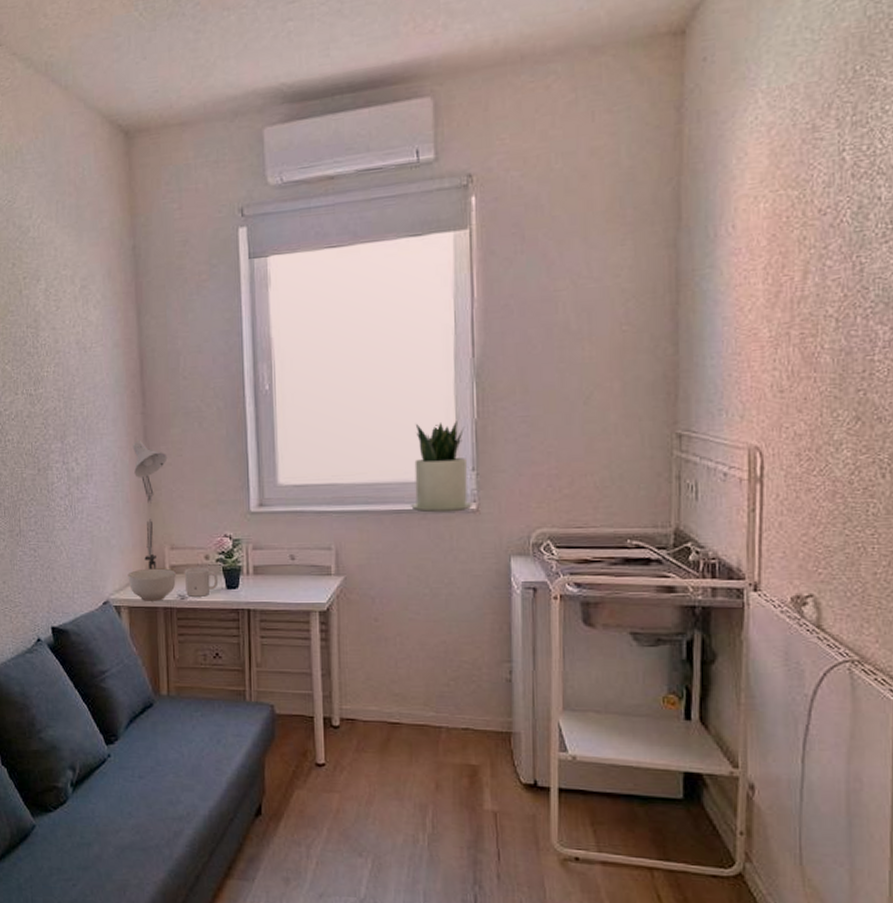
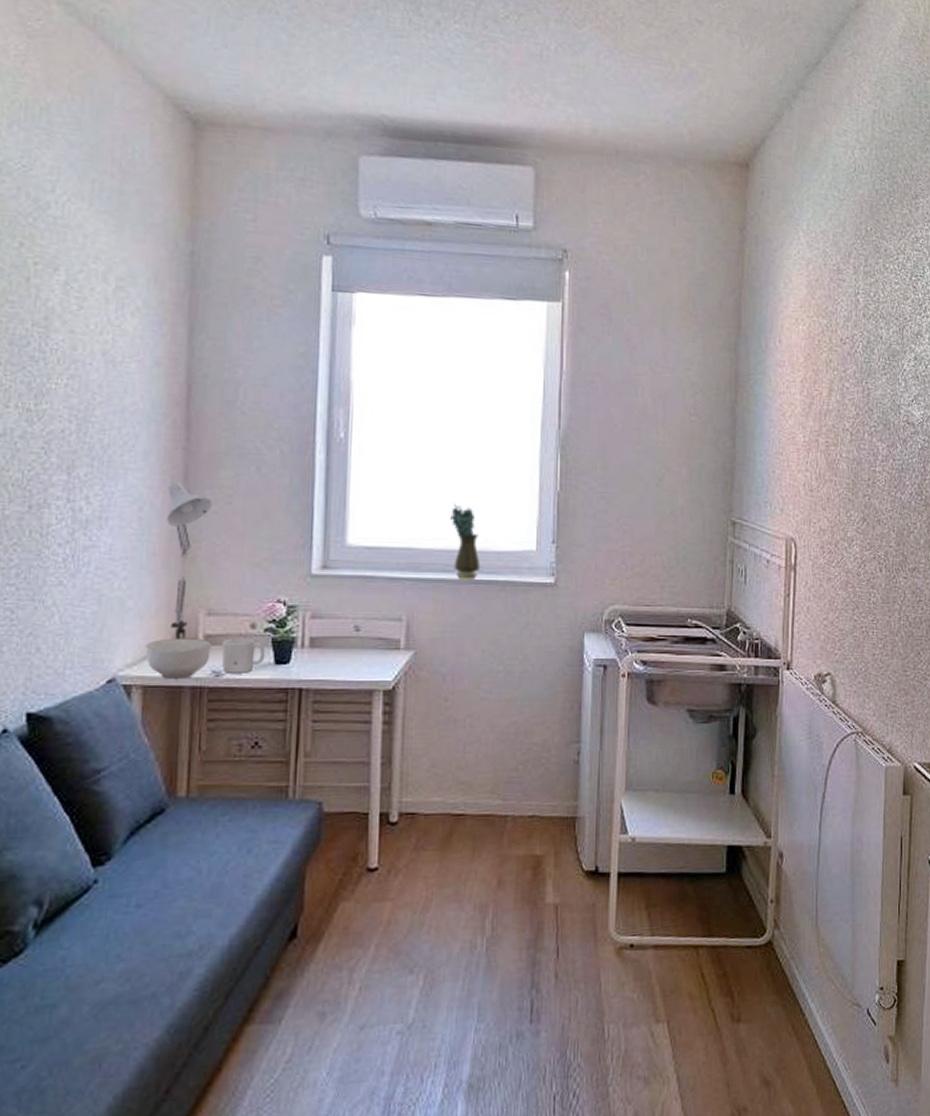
vase: none [368,440,402,512] -> present [449,504,481,581]
planter: present [410,421,474,513] -> none [488,490,552,585]

